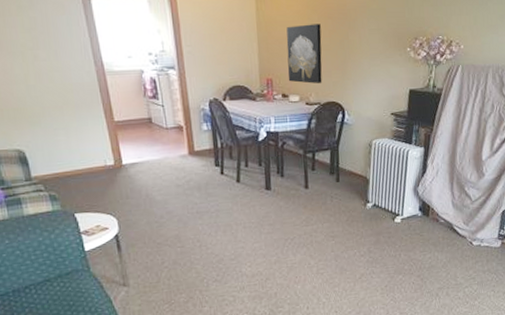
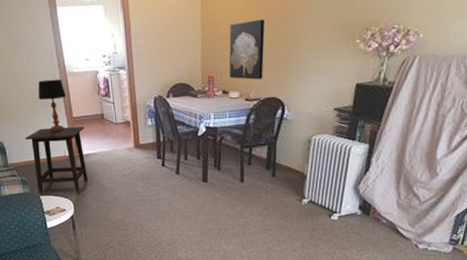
side table: none [52,132,136,212] -> present [24,127,89,195]
table lamp: none [69,77,106,139] -> present [38,79,67,132]

